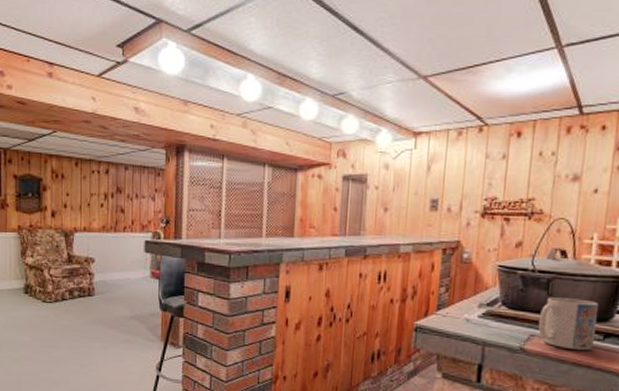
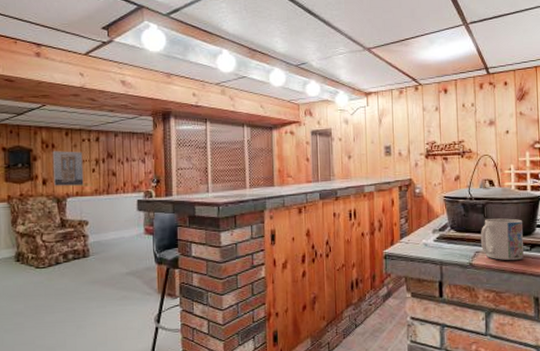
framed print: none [61,182,92,220] -> present [52,151,84,186]

